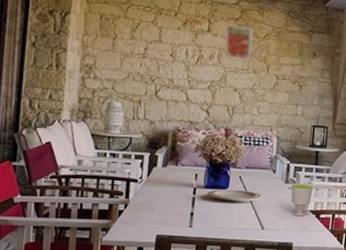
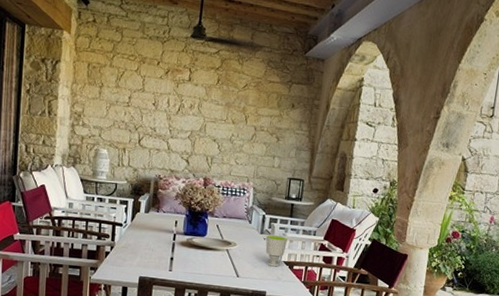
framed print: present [223,24,254,61] -> none [203,74,234,111]

